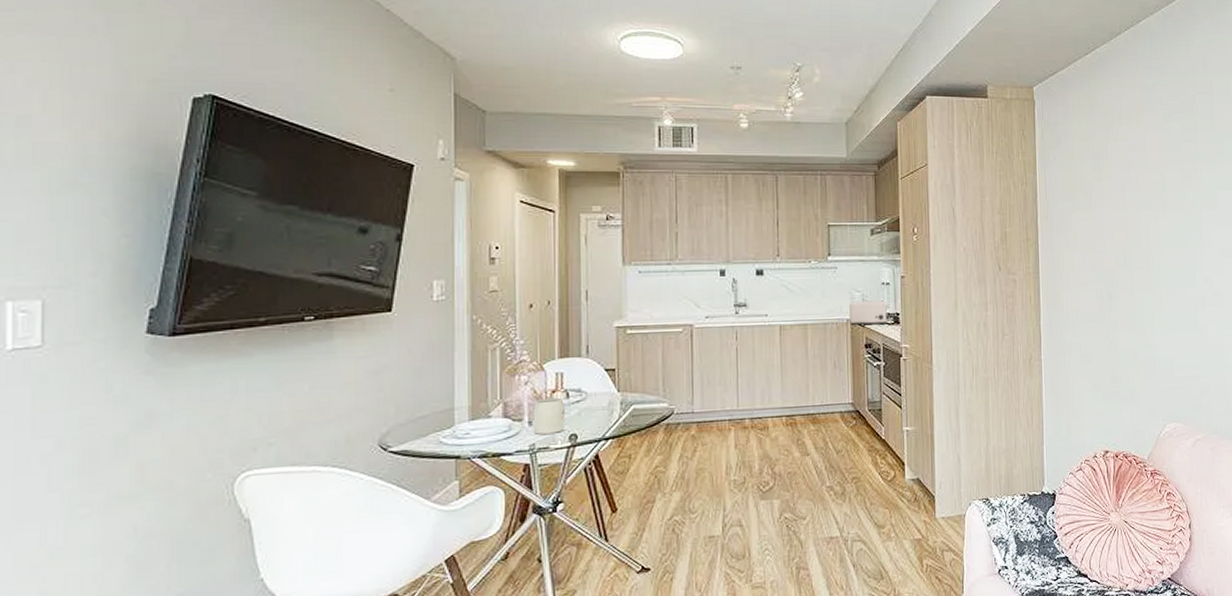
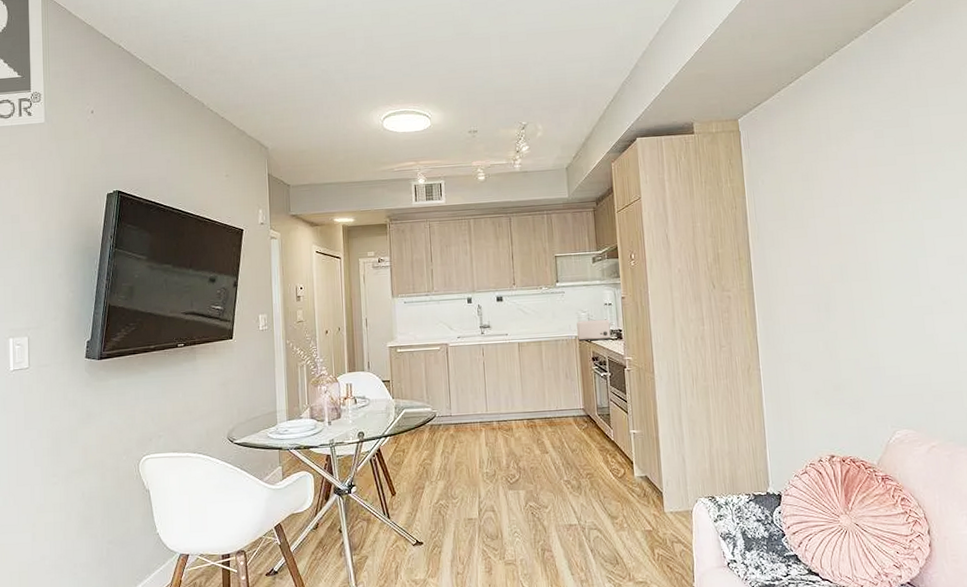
mug: present [532,397,565,435] -> none [331,403,355,432]

